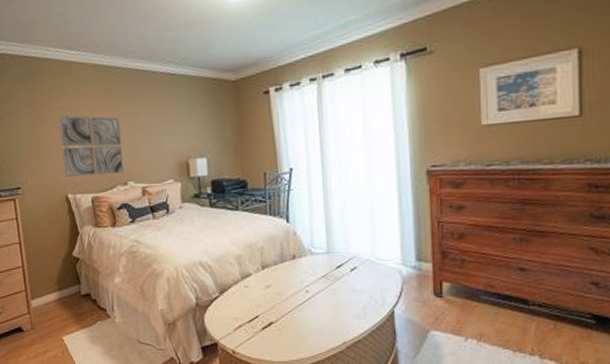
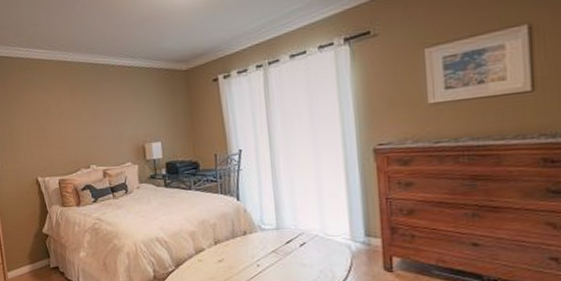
wall art: present [58,114,124,177] -> none [28,106,87,162]

